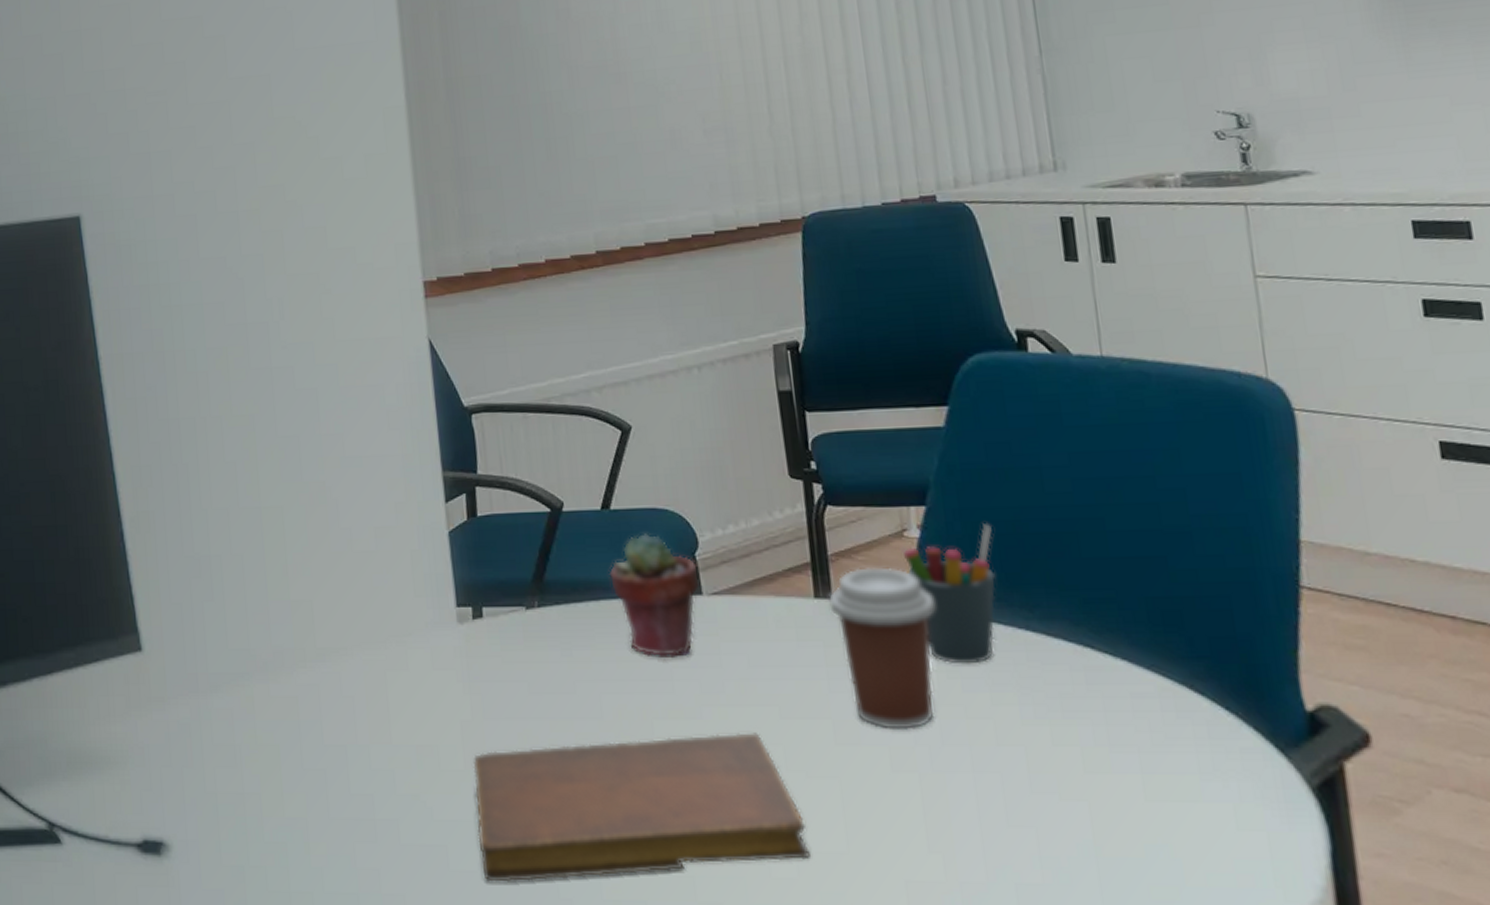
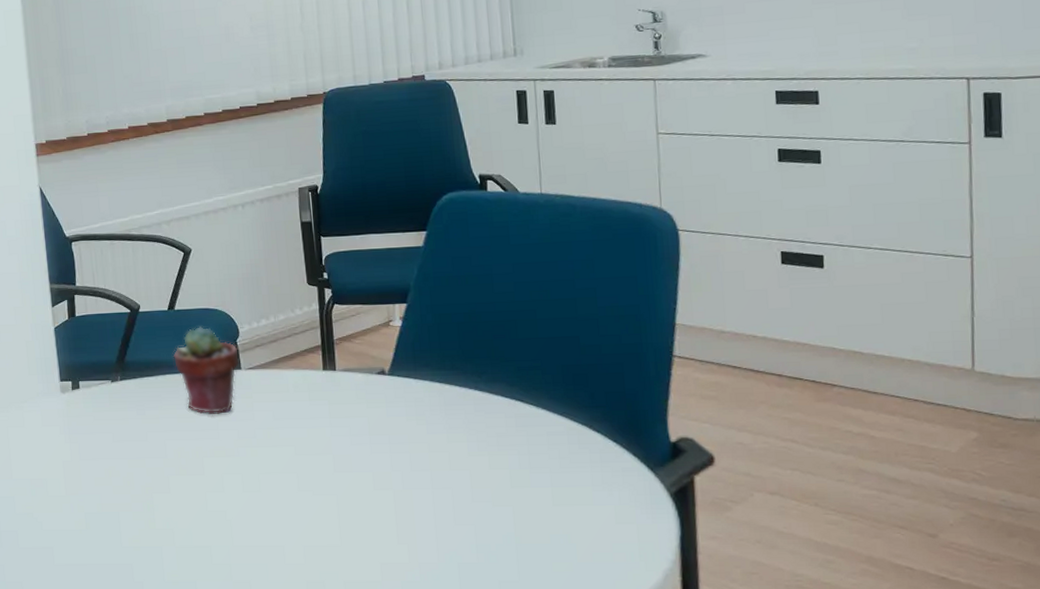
notebook: present [472,733,810,882] -> none [71,465,314,571]
coffee cup: present [828,567,936,729] -> none [333,347,411,461]
pen holder: present [904,524,996,664] -> none [389,315,456,415]

